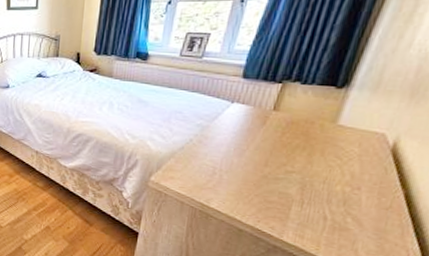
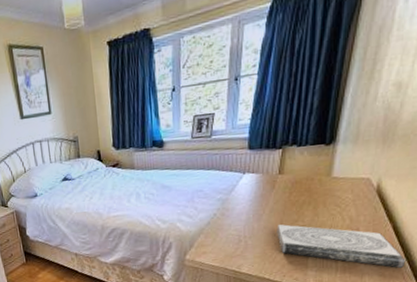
book: none [258,164,415,244] -> present [277,224,406,268]

